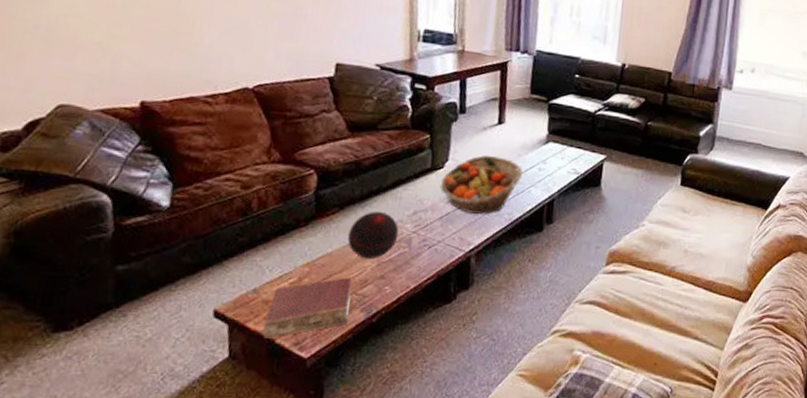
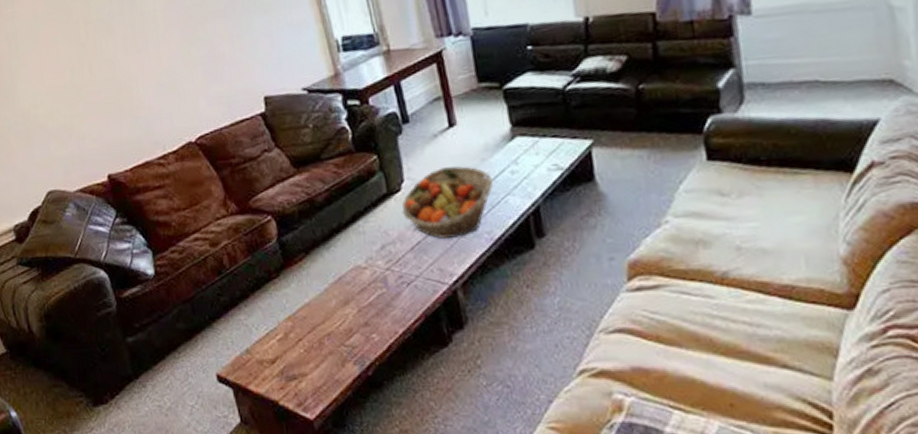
book: present [263,277,352,339] -> none [263,327,344,401]
decorative orb: present [347,211,399,258] -> none [320,250,372,305]

